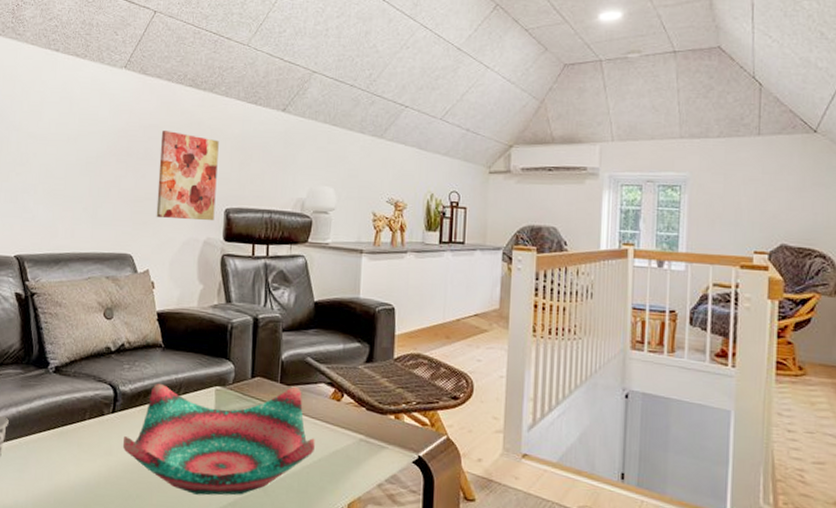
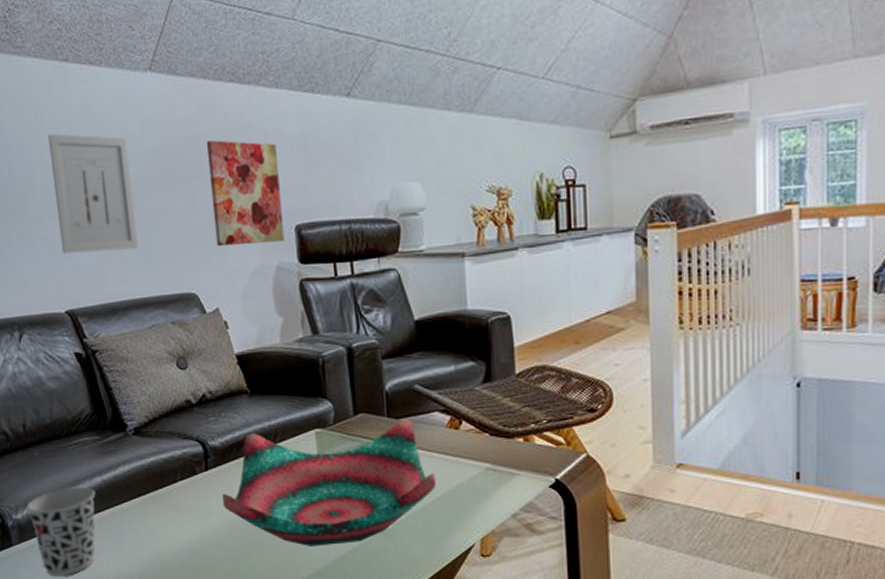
wall art: none [22,106,96,210] -> present [48,133,138,254]

